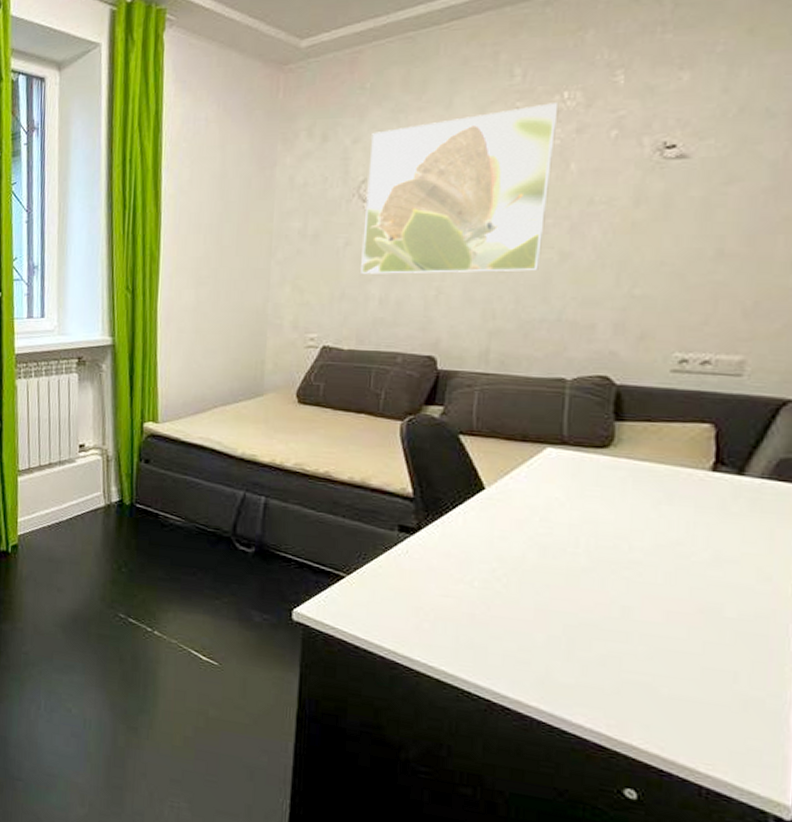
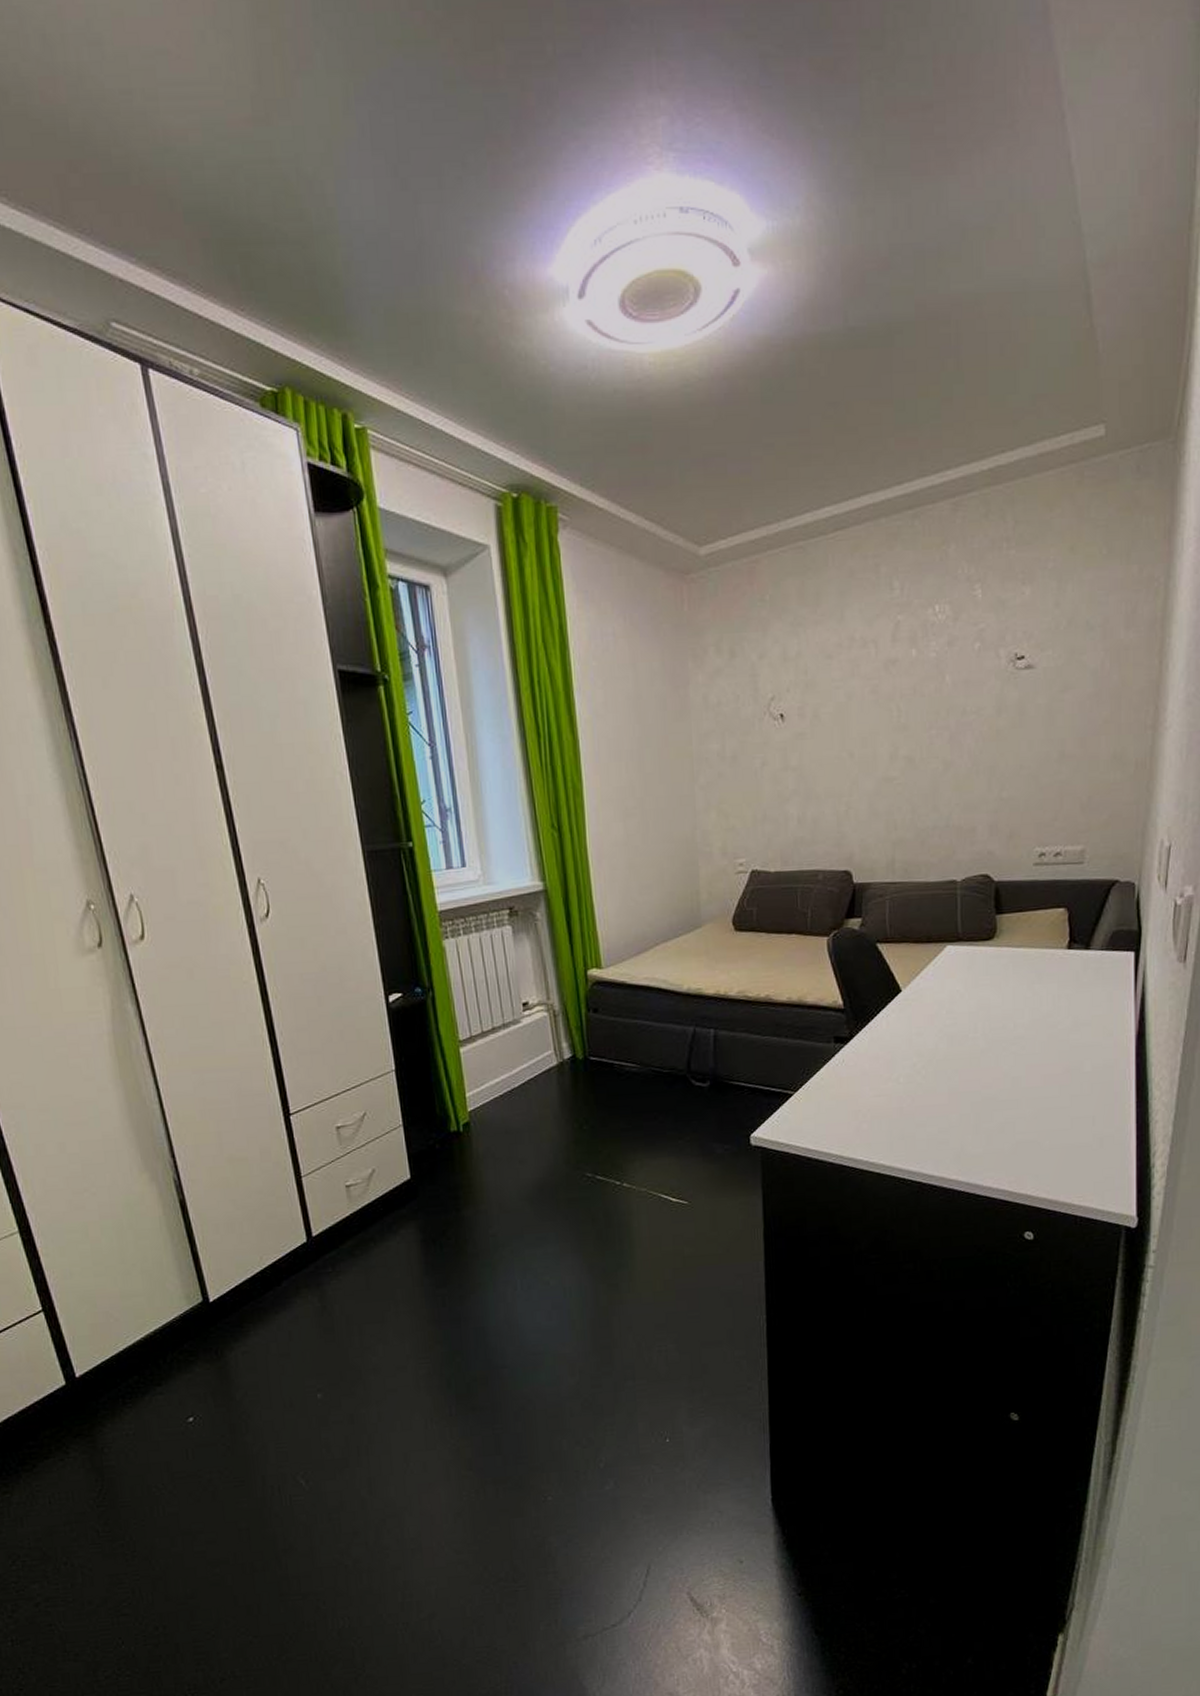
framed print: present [361,103,559,274] -> none [776,616,932,794]

